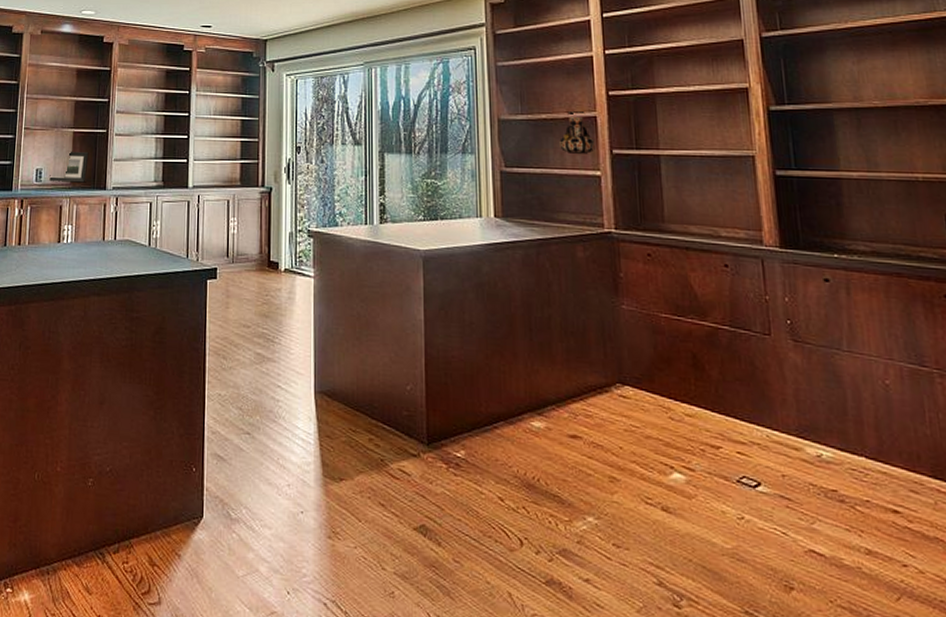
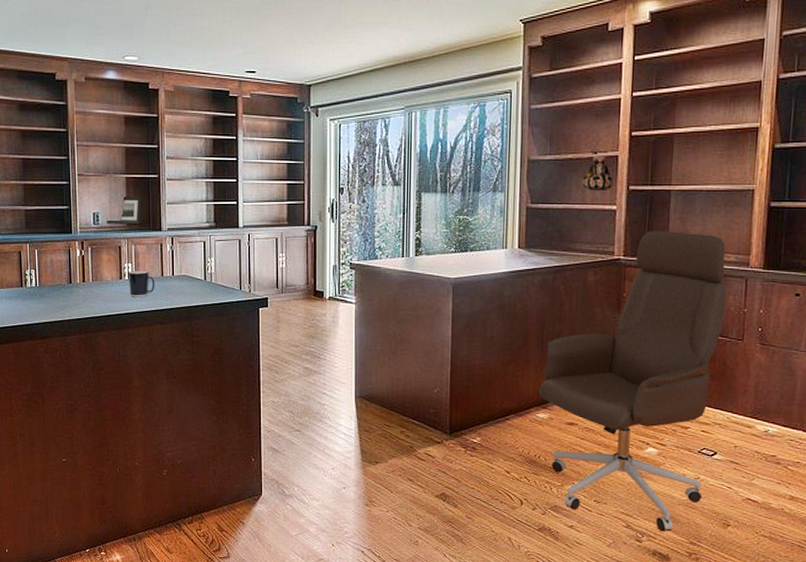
mug: none [67,233,95,264] -> present [128,270,155,298]
office chair: none [531,200,752,595] -> present [539,231,728,532]

